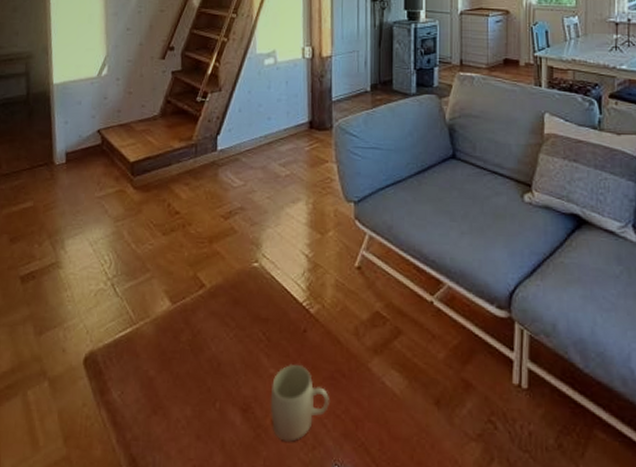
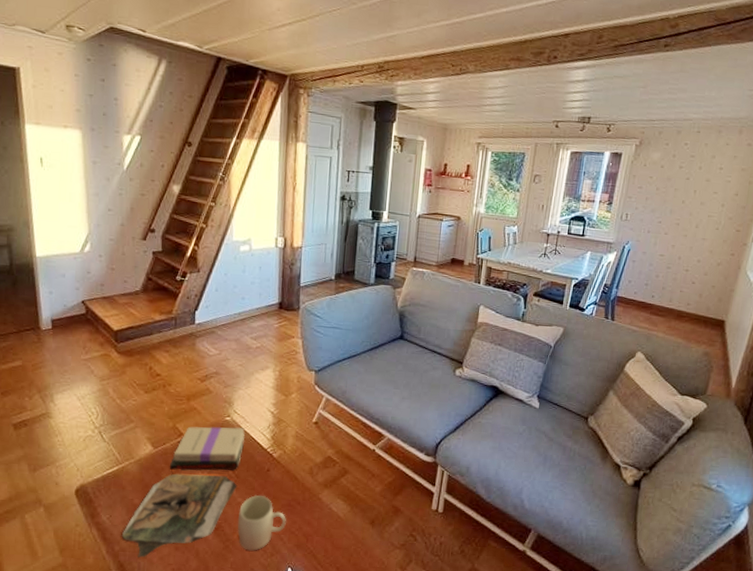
magazine: none [135,336,269,450] -> present [122,473,237,558]
books: none [189,274,276,332] -> present [169,426,245,471]

